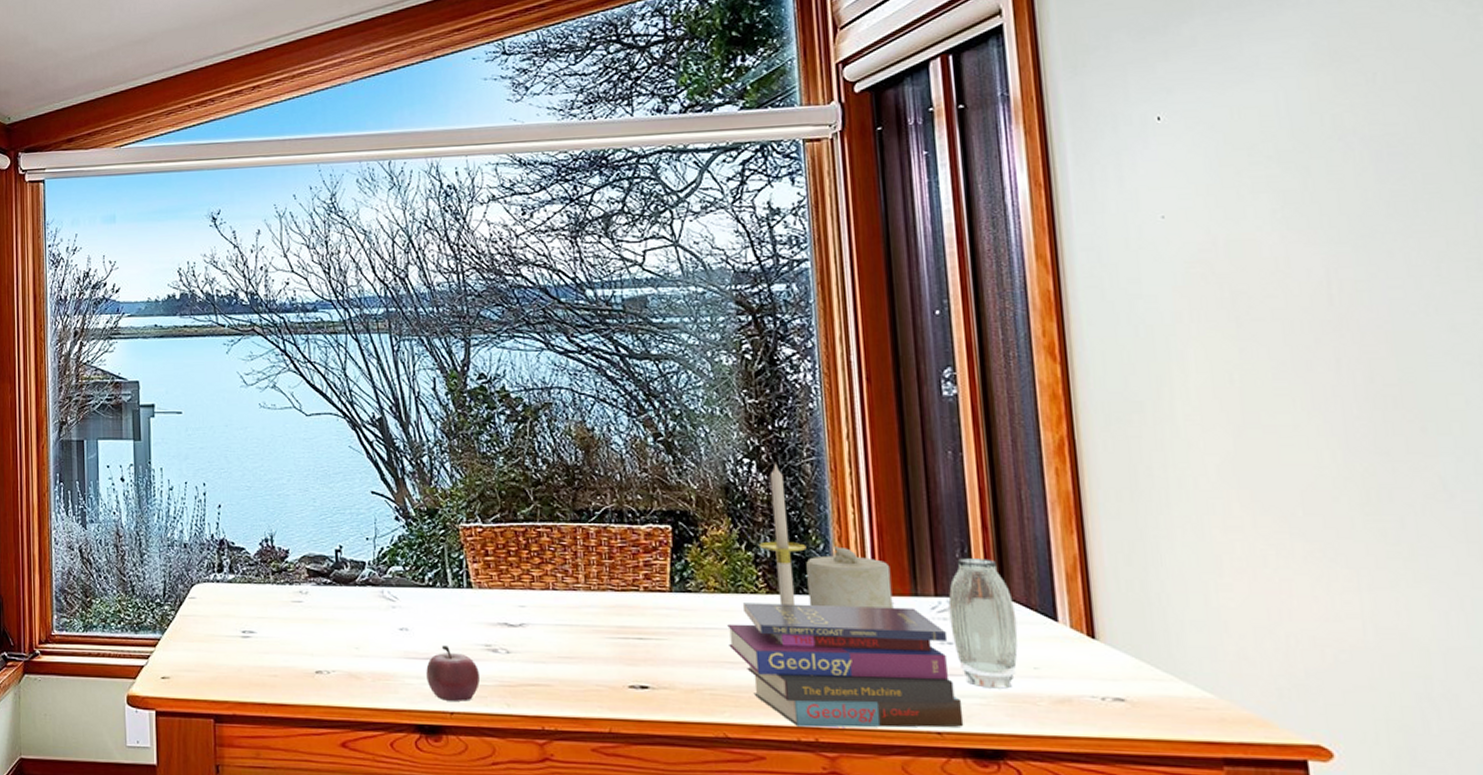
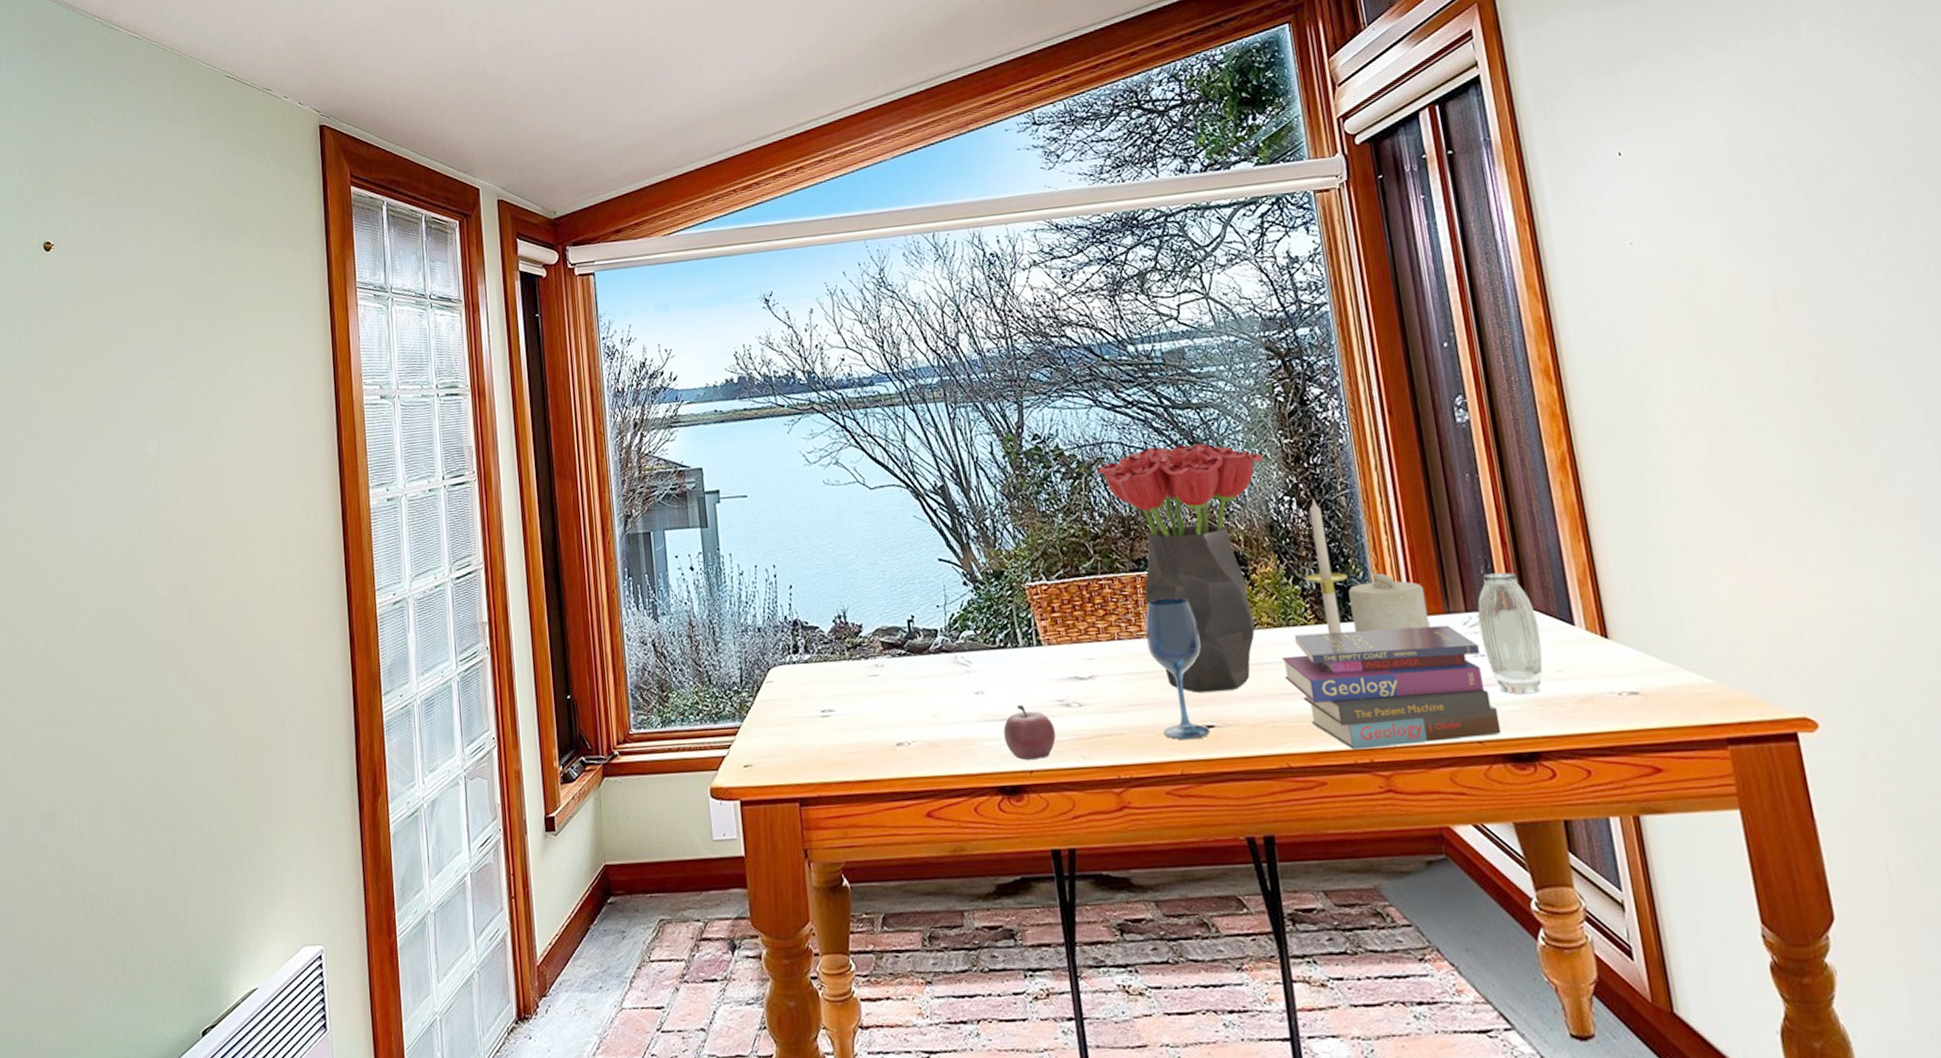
bouquet: none [543,396,724,652] -> present [1096,443,1263,693]
wineglass: none [582,551,643,699] -> present [1145,597,1210,740]

